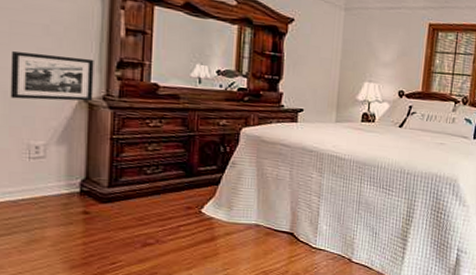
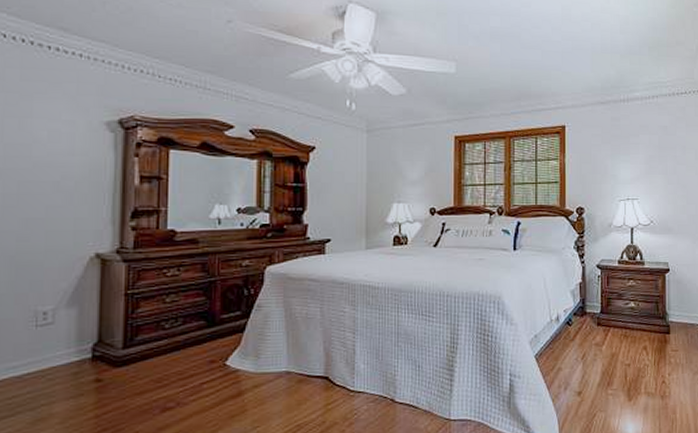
picture frame: present [10,51,94,102] -> none [17,211,107,263]

